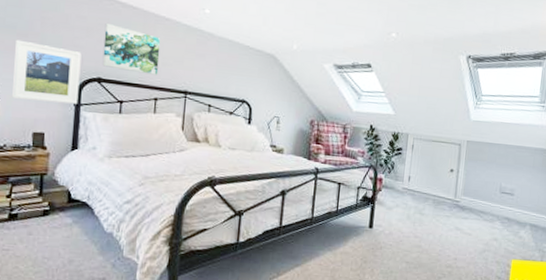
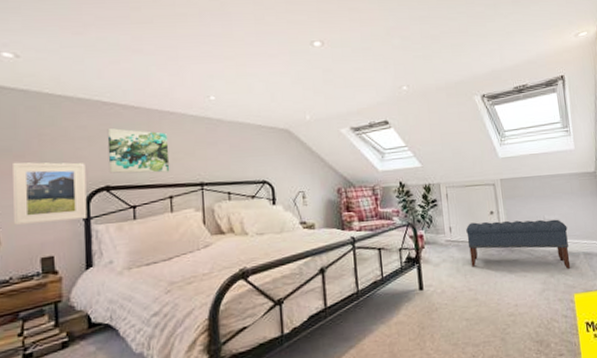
bench: none [421,176,521,236] -> present [466,219,571,269]

